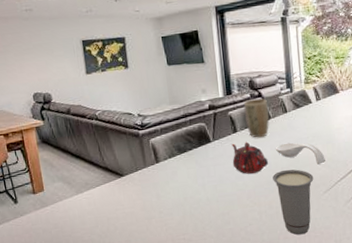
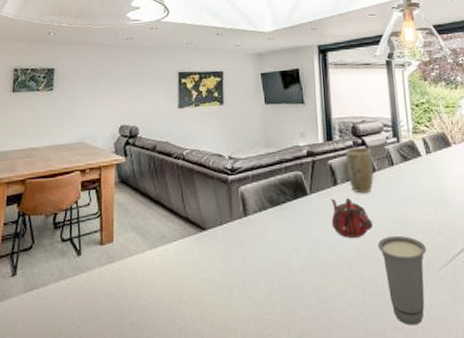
spoon rest: present [275,142,325,165] -> none [380,202,440,232]

